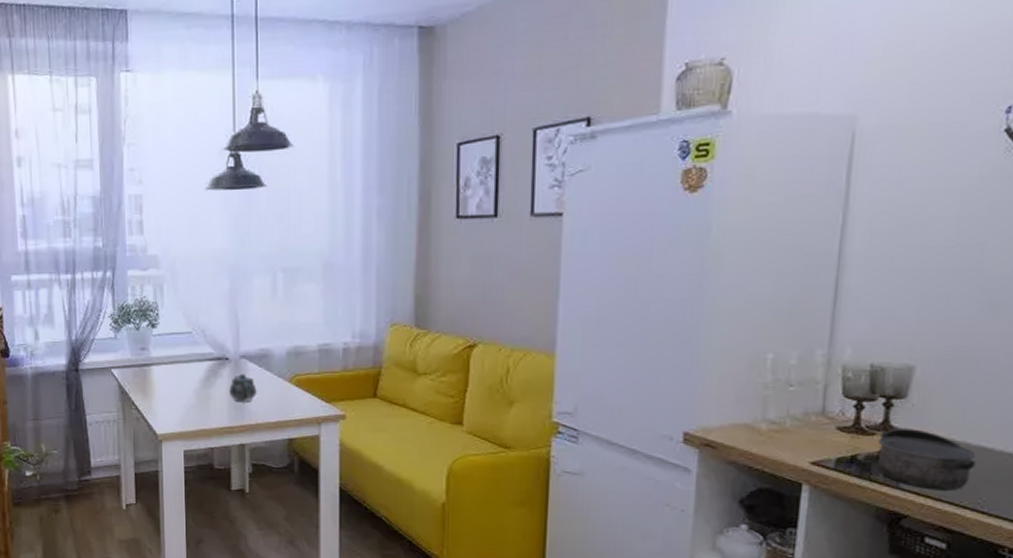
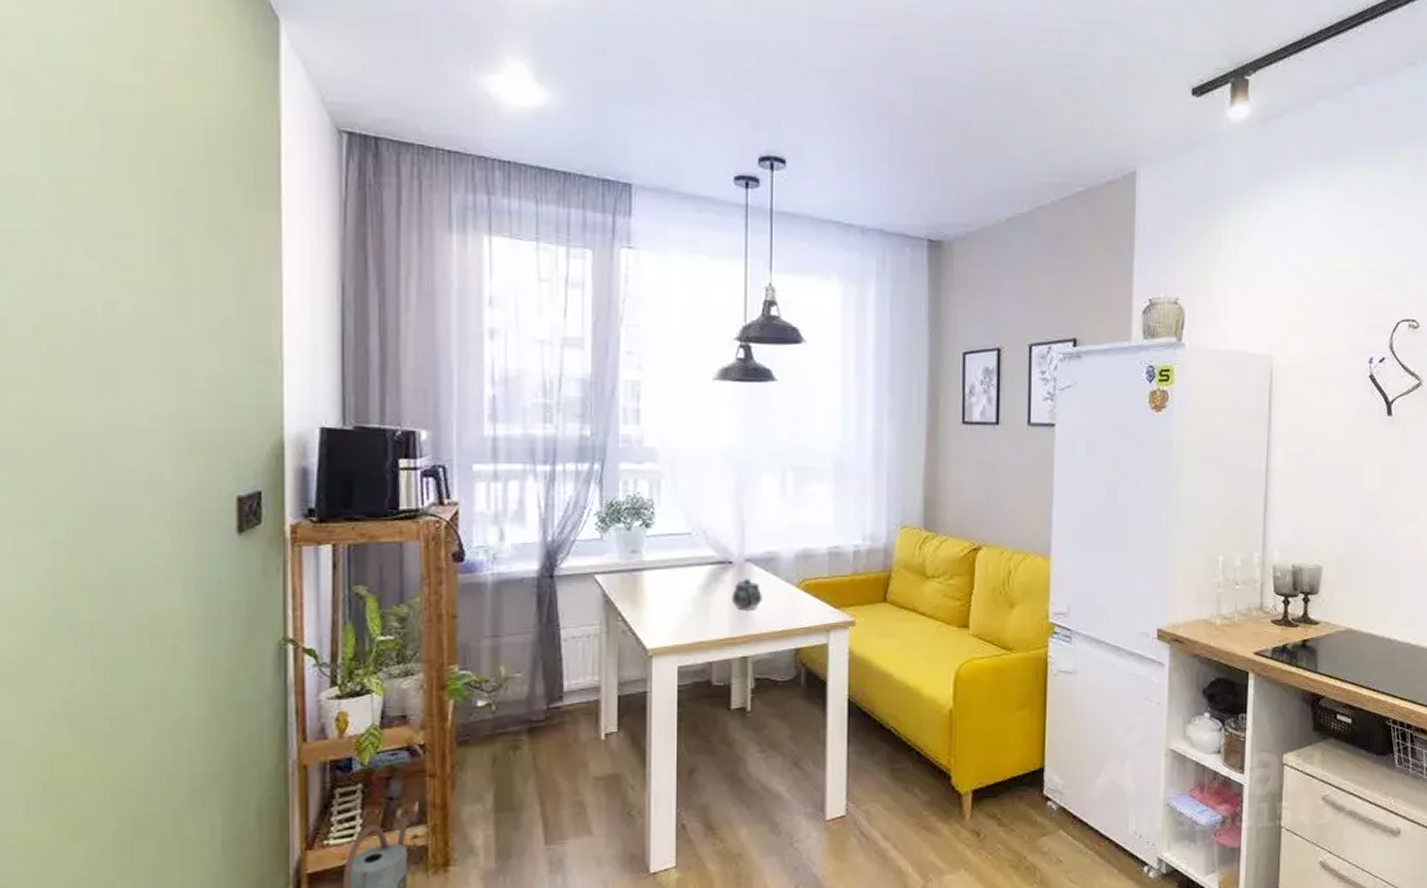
cooking pot: present [878,429,977,491] -> none [1301,620,1367,673]

